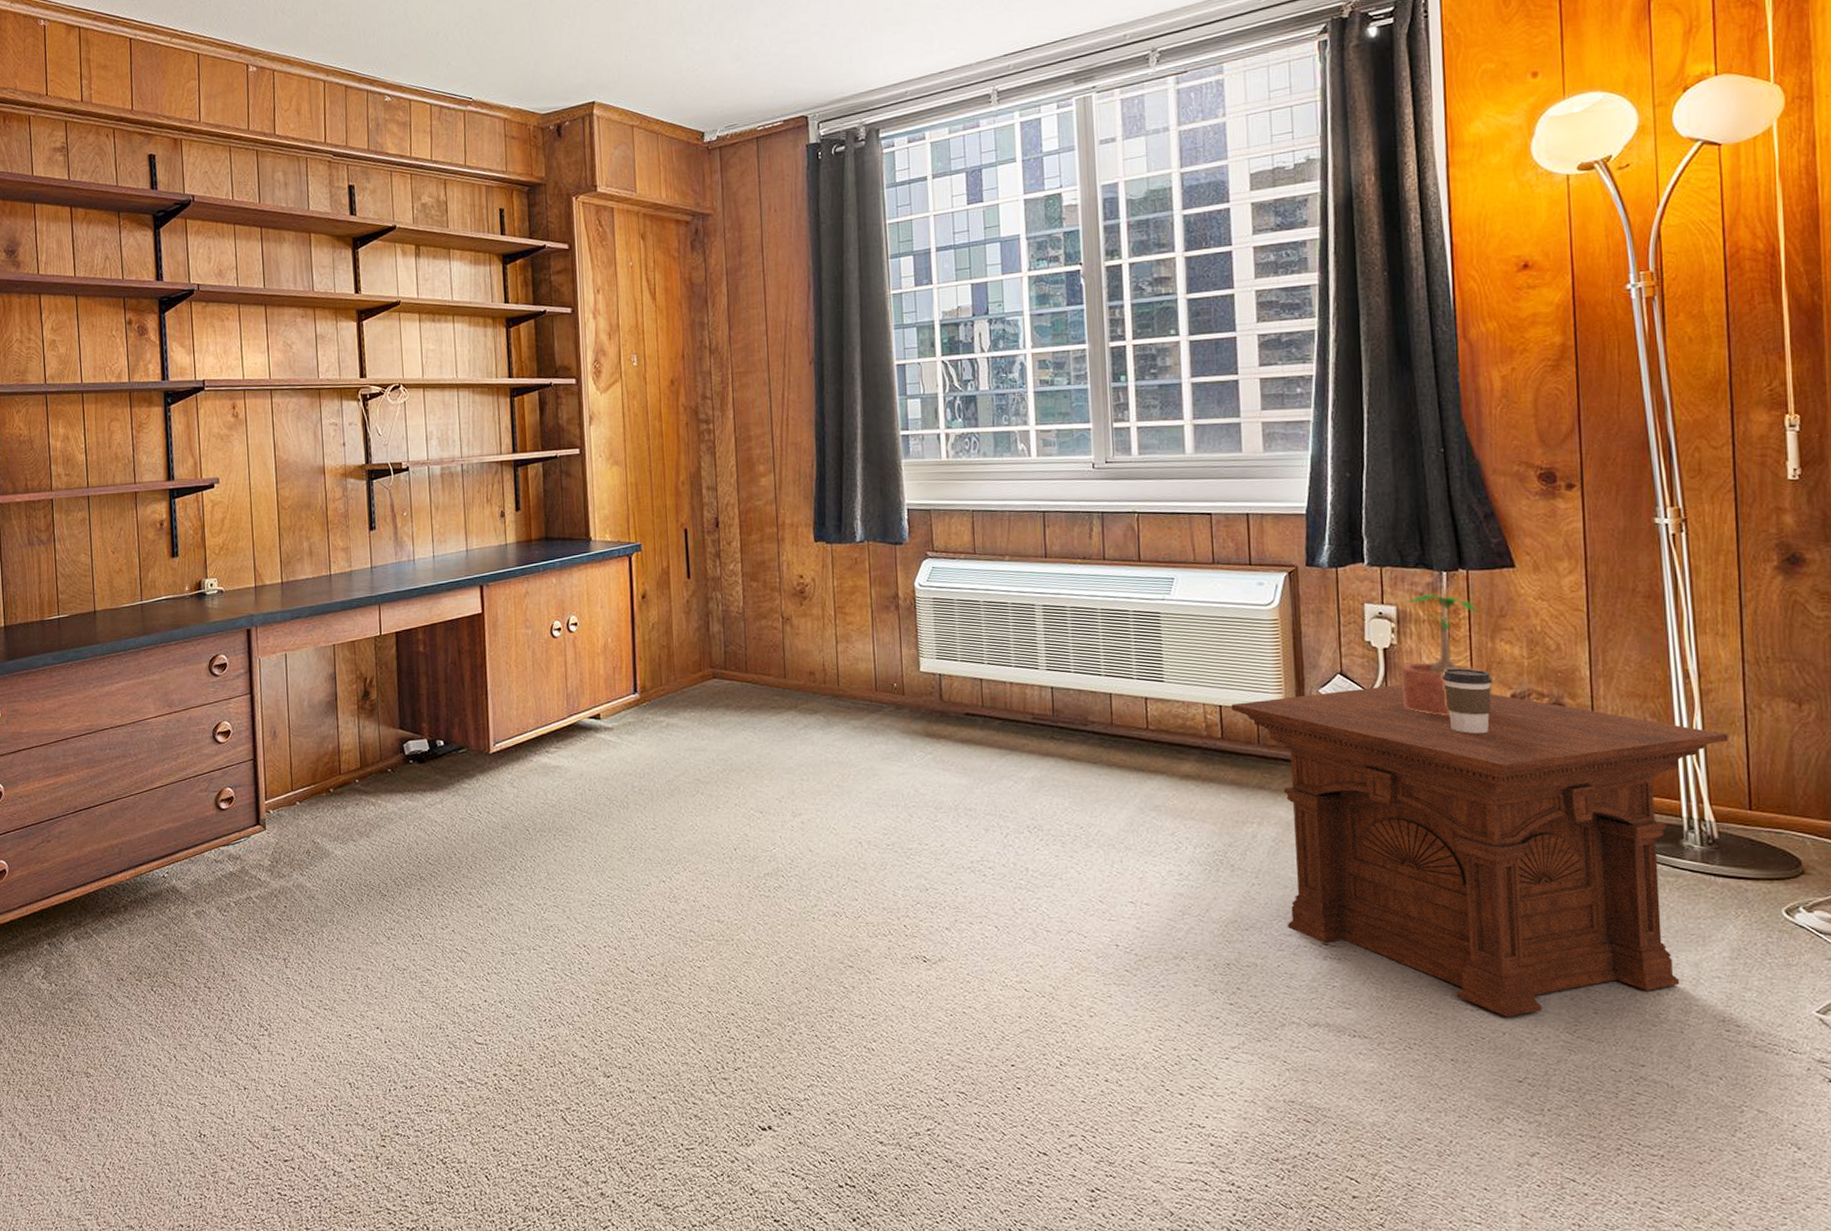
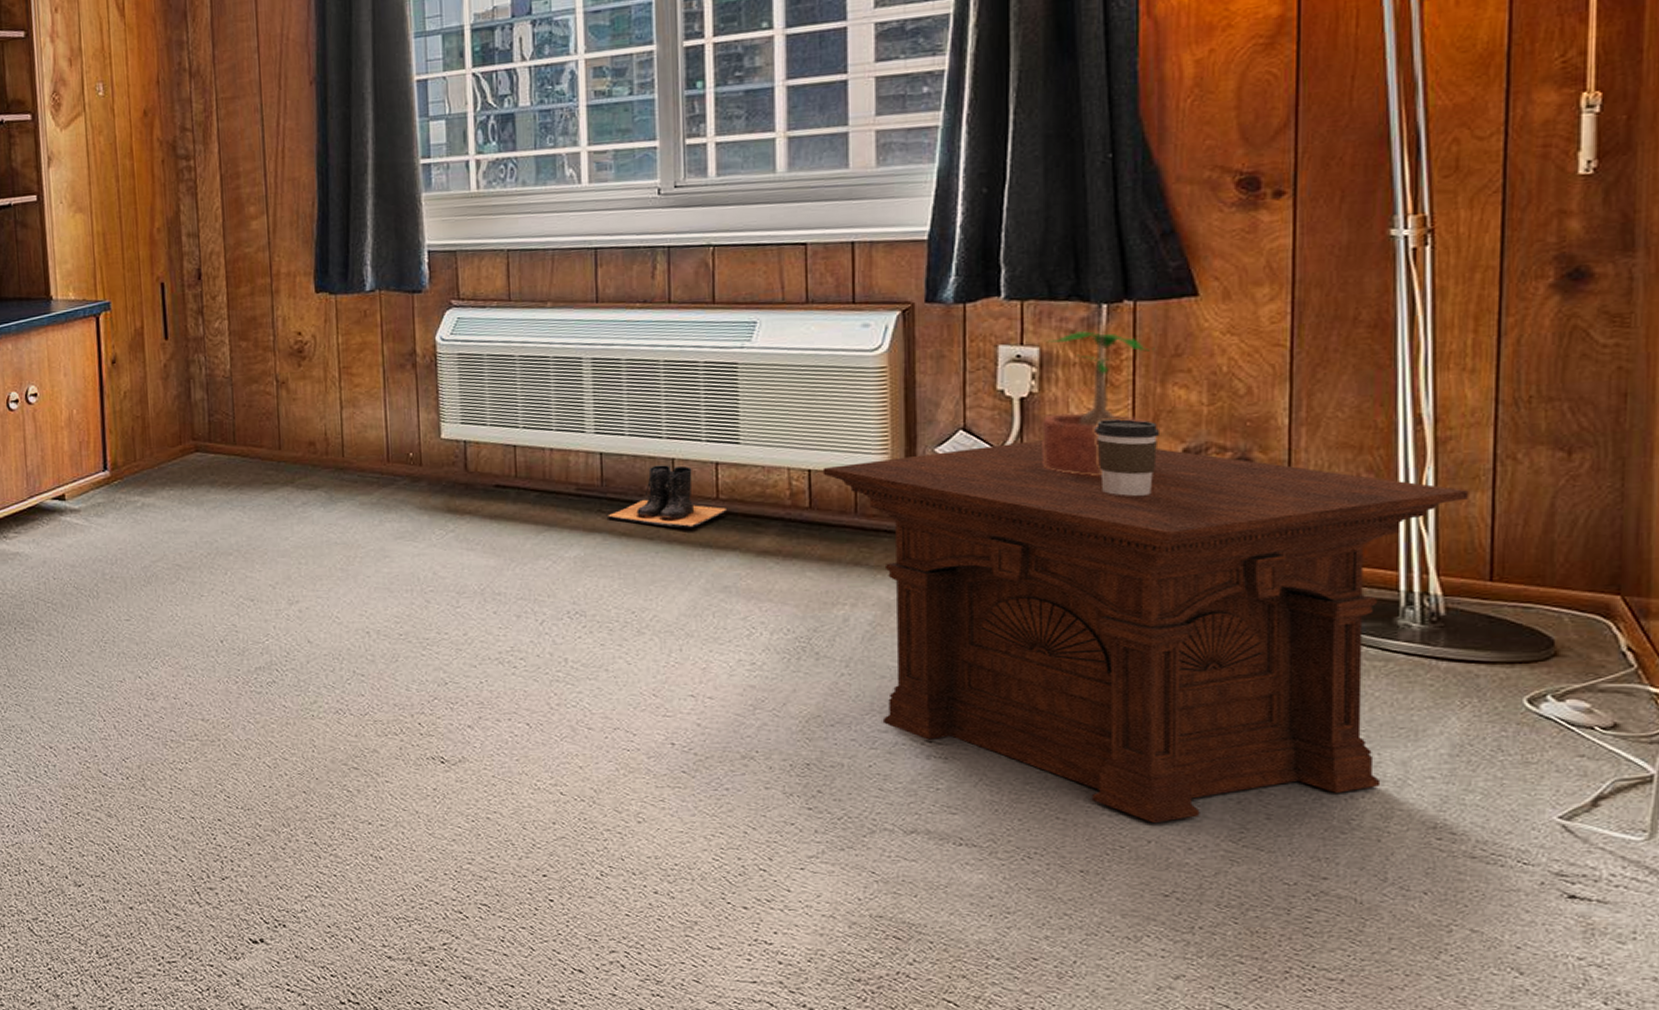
boots: none [1057,699,1156,754] -> present [606,465,728,528]

